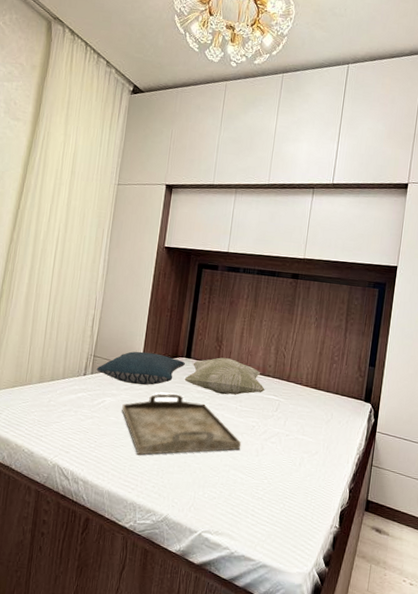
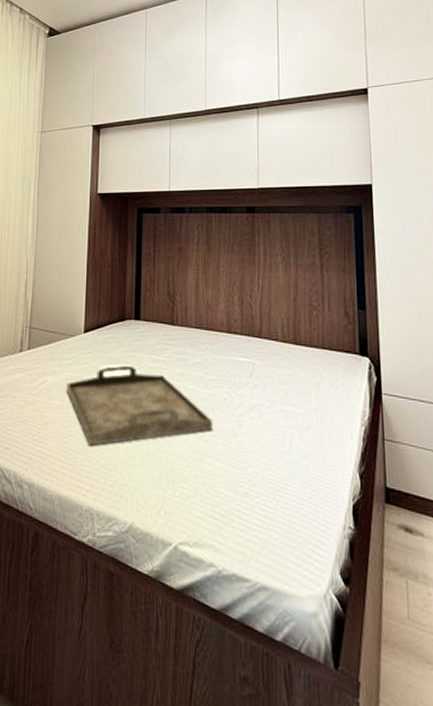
pillow: present [96,351,185,385] -> none [33,317,134,358]
decorative pillow: present [184,357,265,395] -> none [135,316,233,362]

